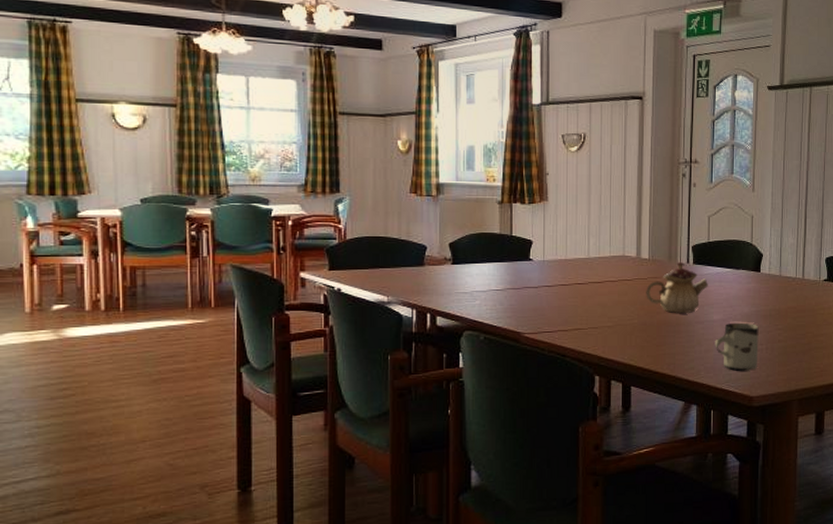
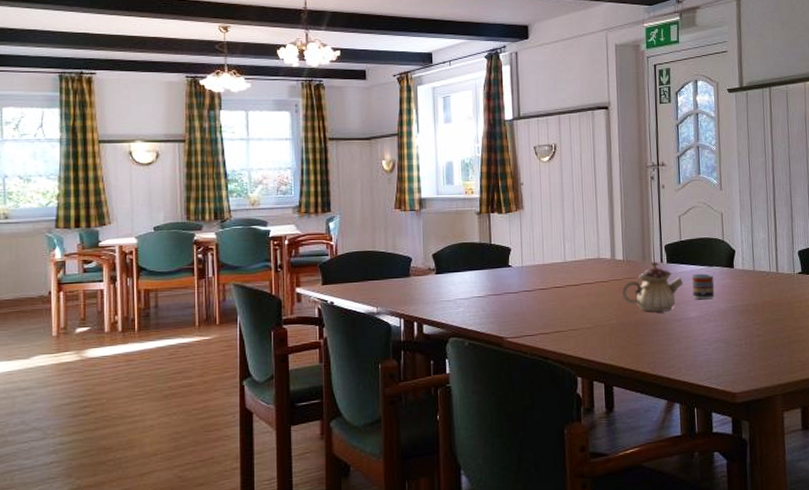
cup: present [715,322,759,371] -> none [693,318,738,367]
cup: none [717,276,740,303] -> present [692,273,715,300]

